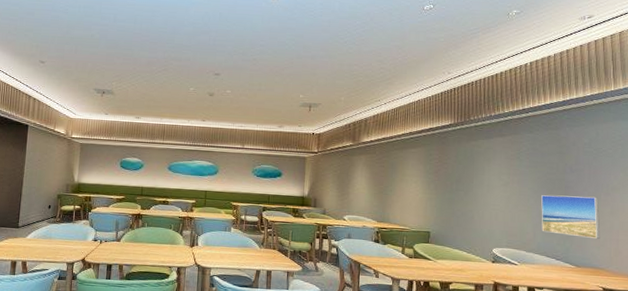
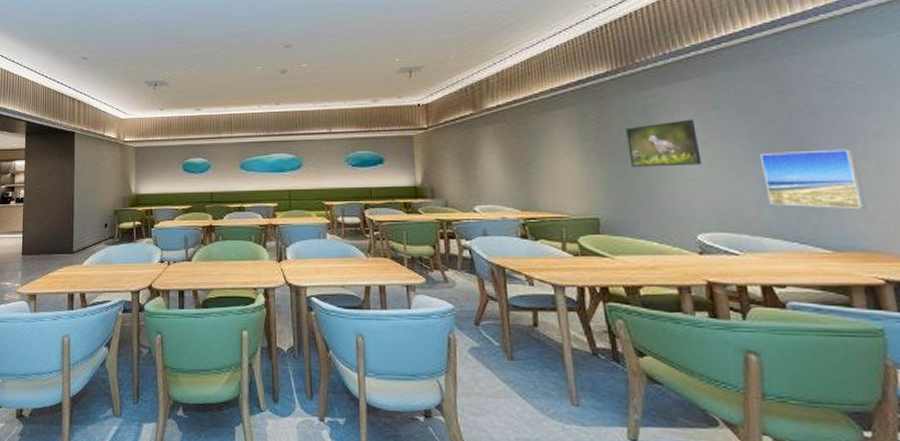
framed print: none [456,165,504,199] -> present [626,119,702,168]

